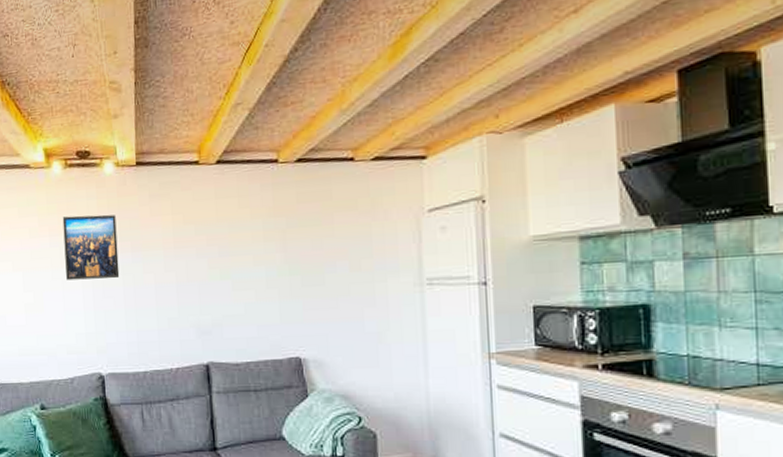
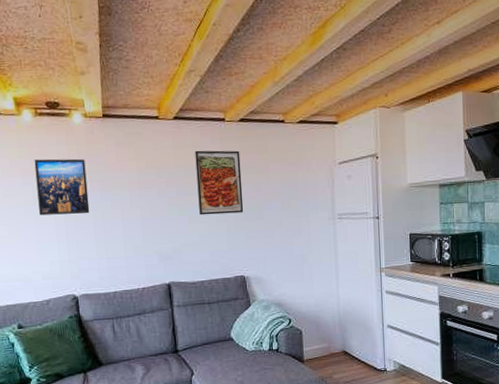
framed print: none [241,198,301,280] -> present [195,150,244,215]

